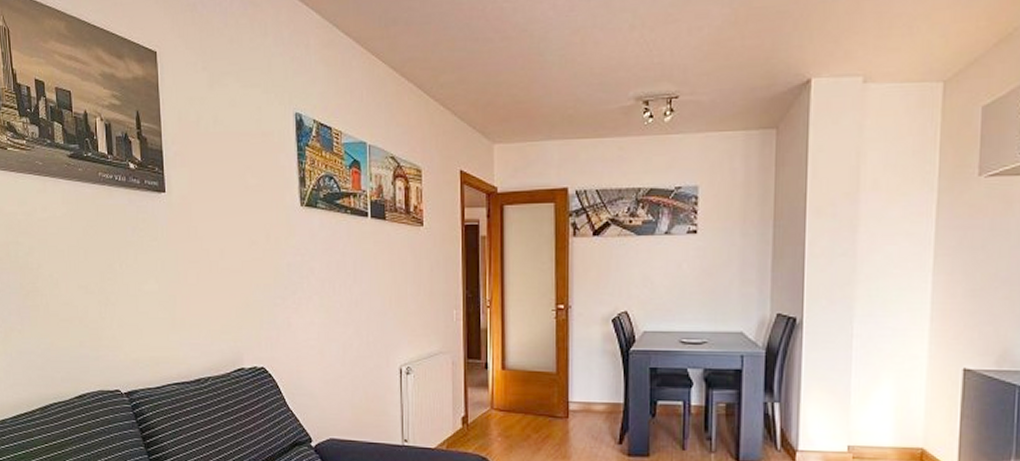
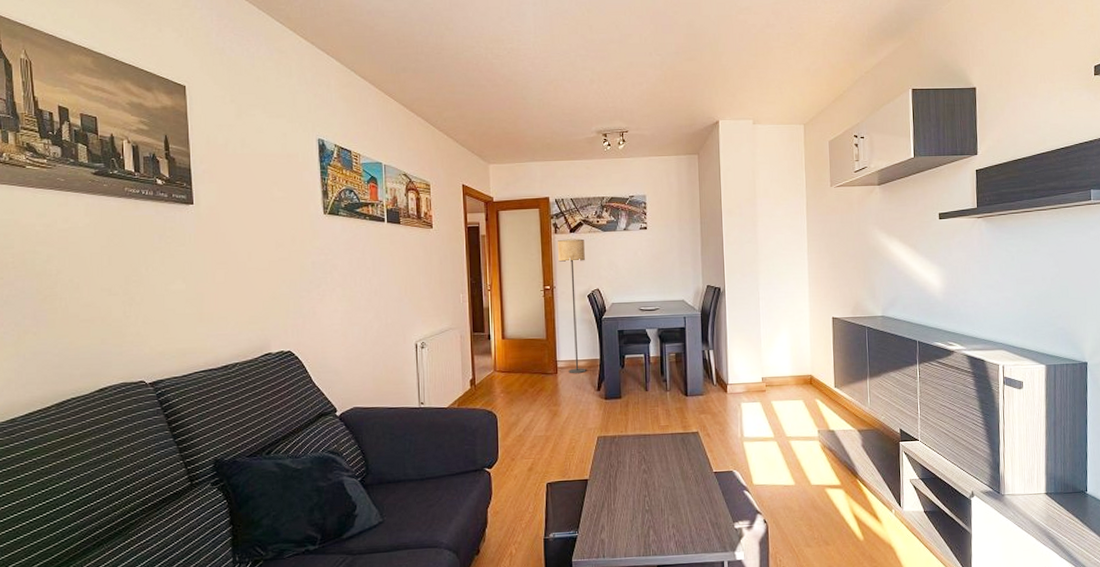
floor lamp: none [576,244,611,421] -> present [558,238,586,374]

